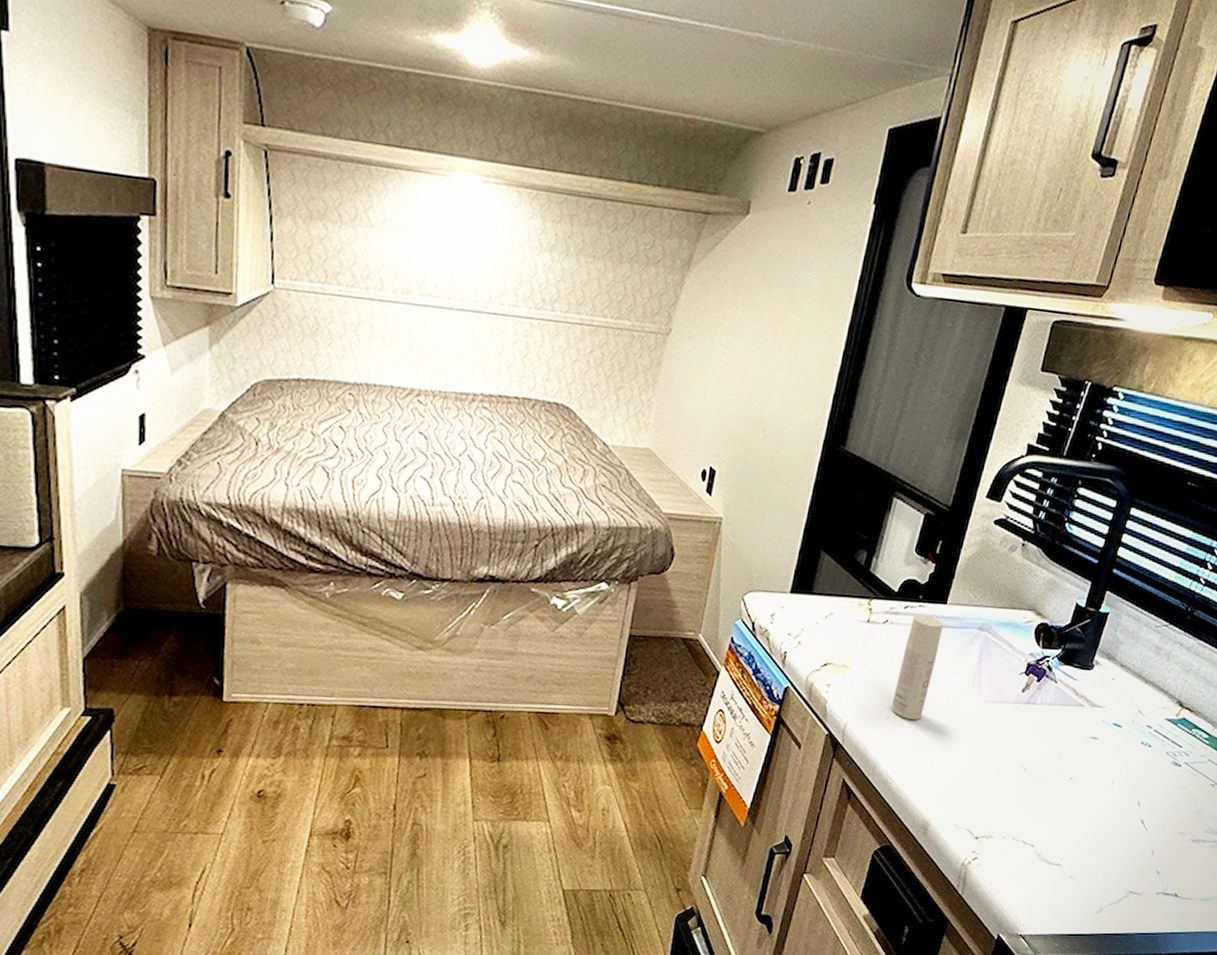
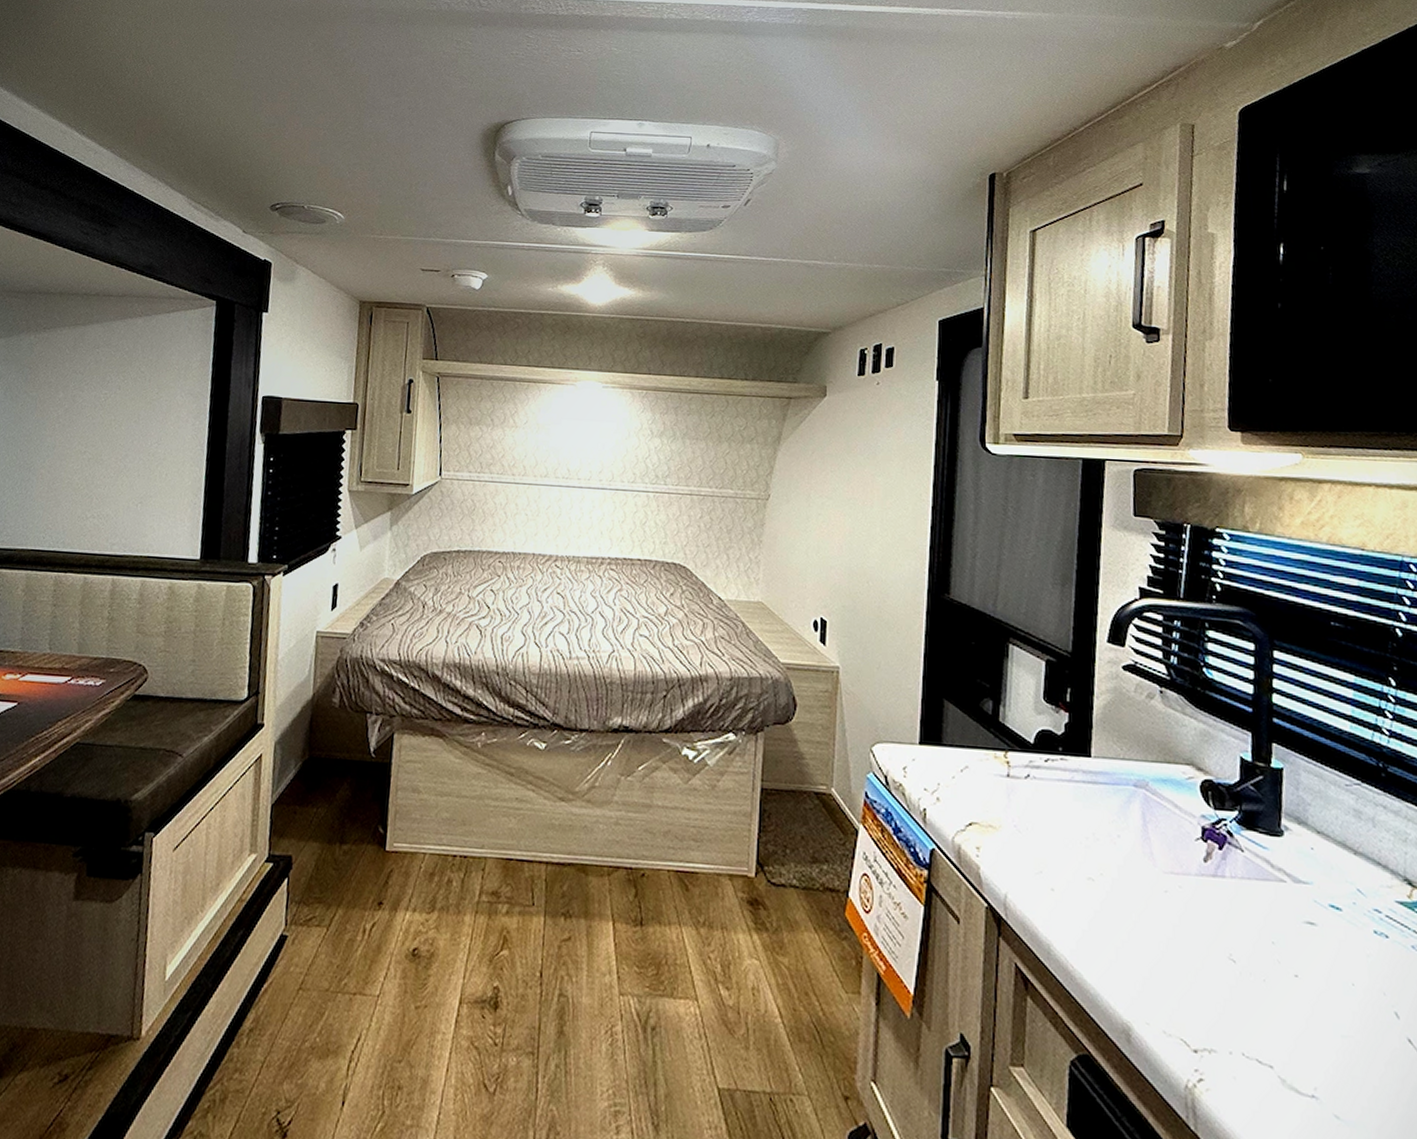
bottle: present [891,614,943,720] -> none [1053,768,1094,892]

